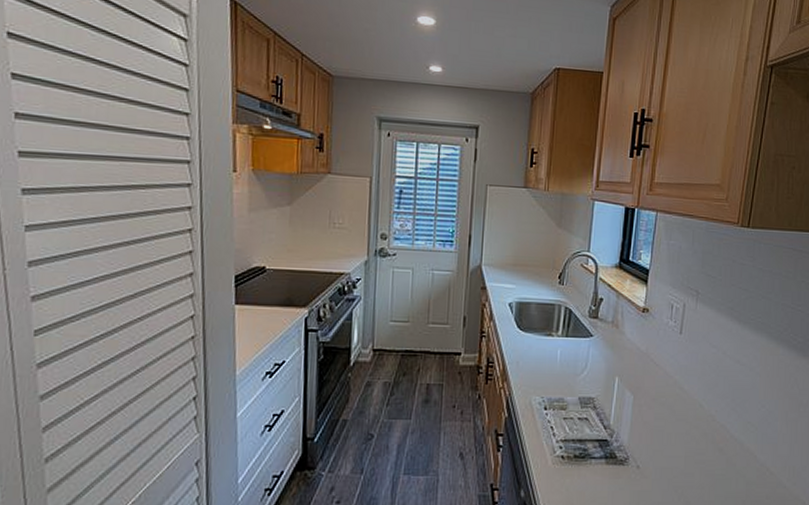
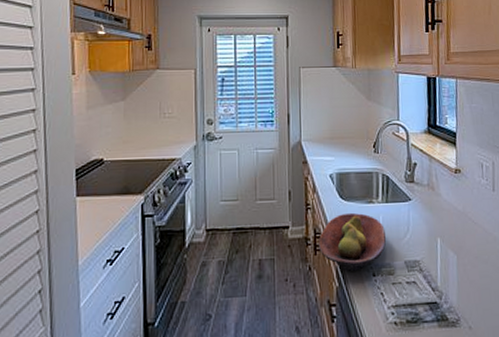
fruit bowl: none [490,344,562,403] -> present [318,212,386,271]

